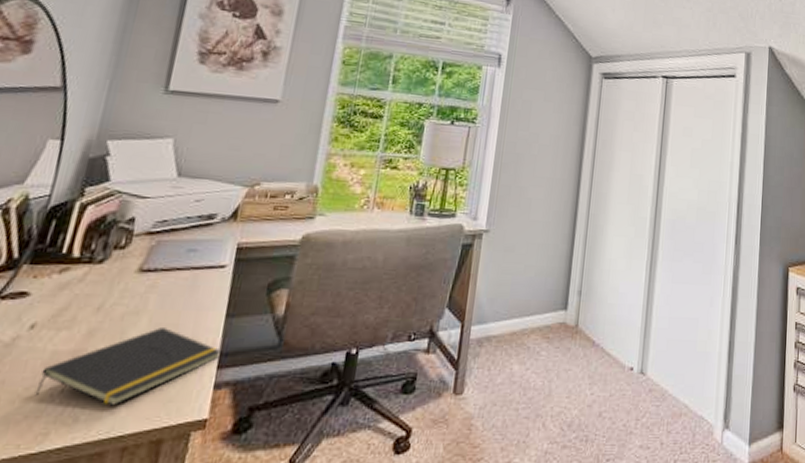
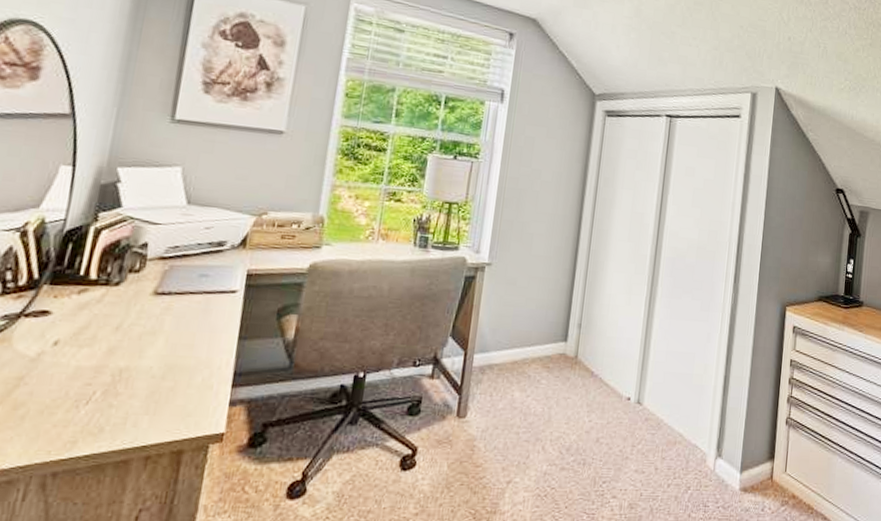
notepad: present [34,328,222,406] -> none [61,347,236,418]

